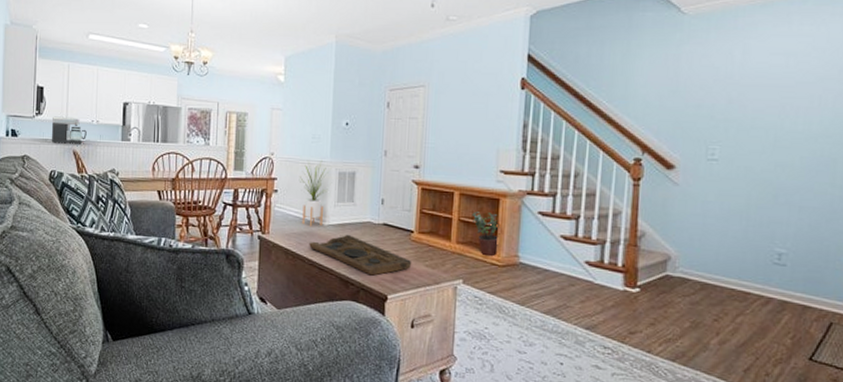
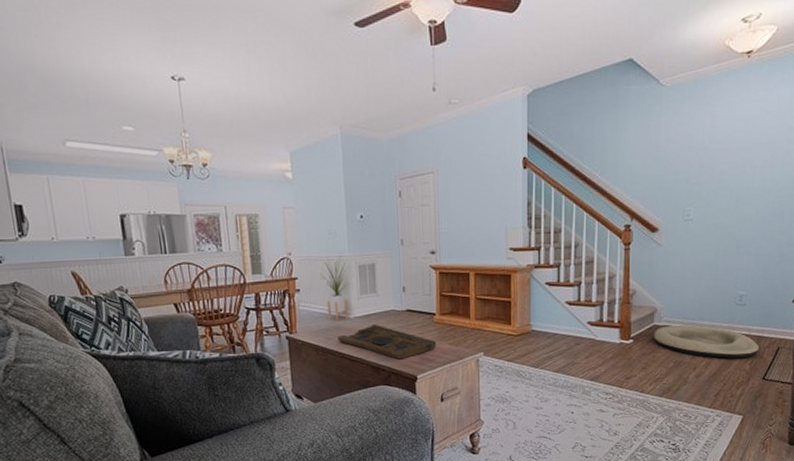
coffee maker: present [51,116,87,144] -> none [40,236,84,266]
potted plant: present [472,211,499,257] -> none [487,288,512,329]
dog bed: none [666,278,805,330] -> present [654,324,760,359]

